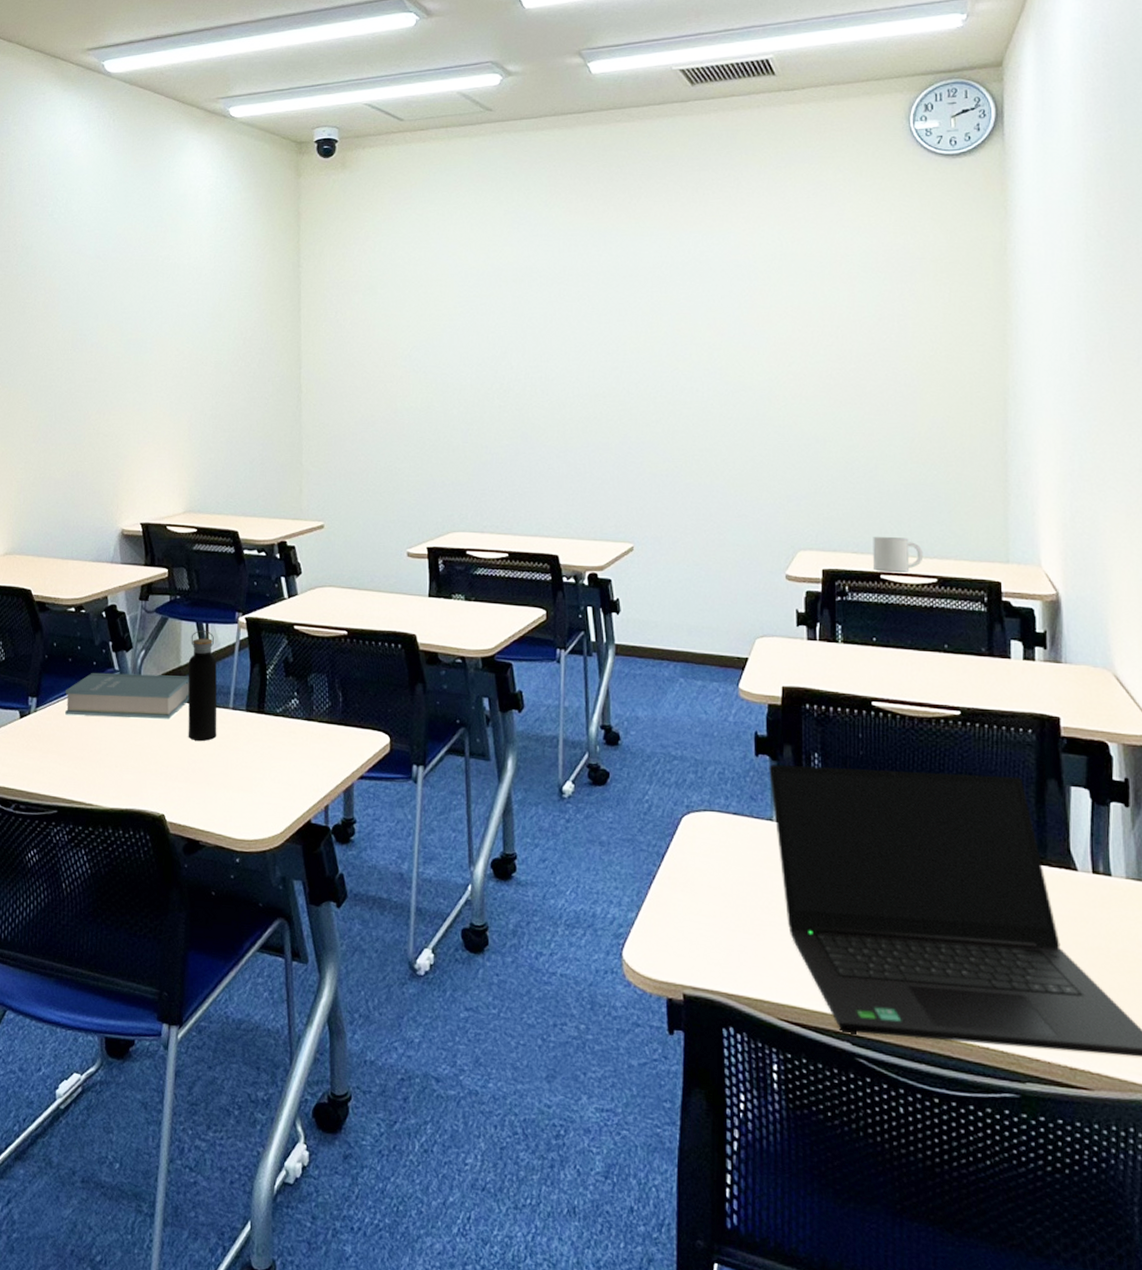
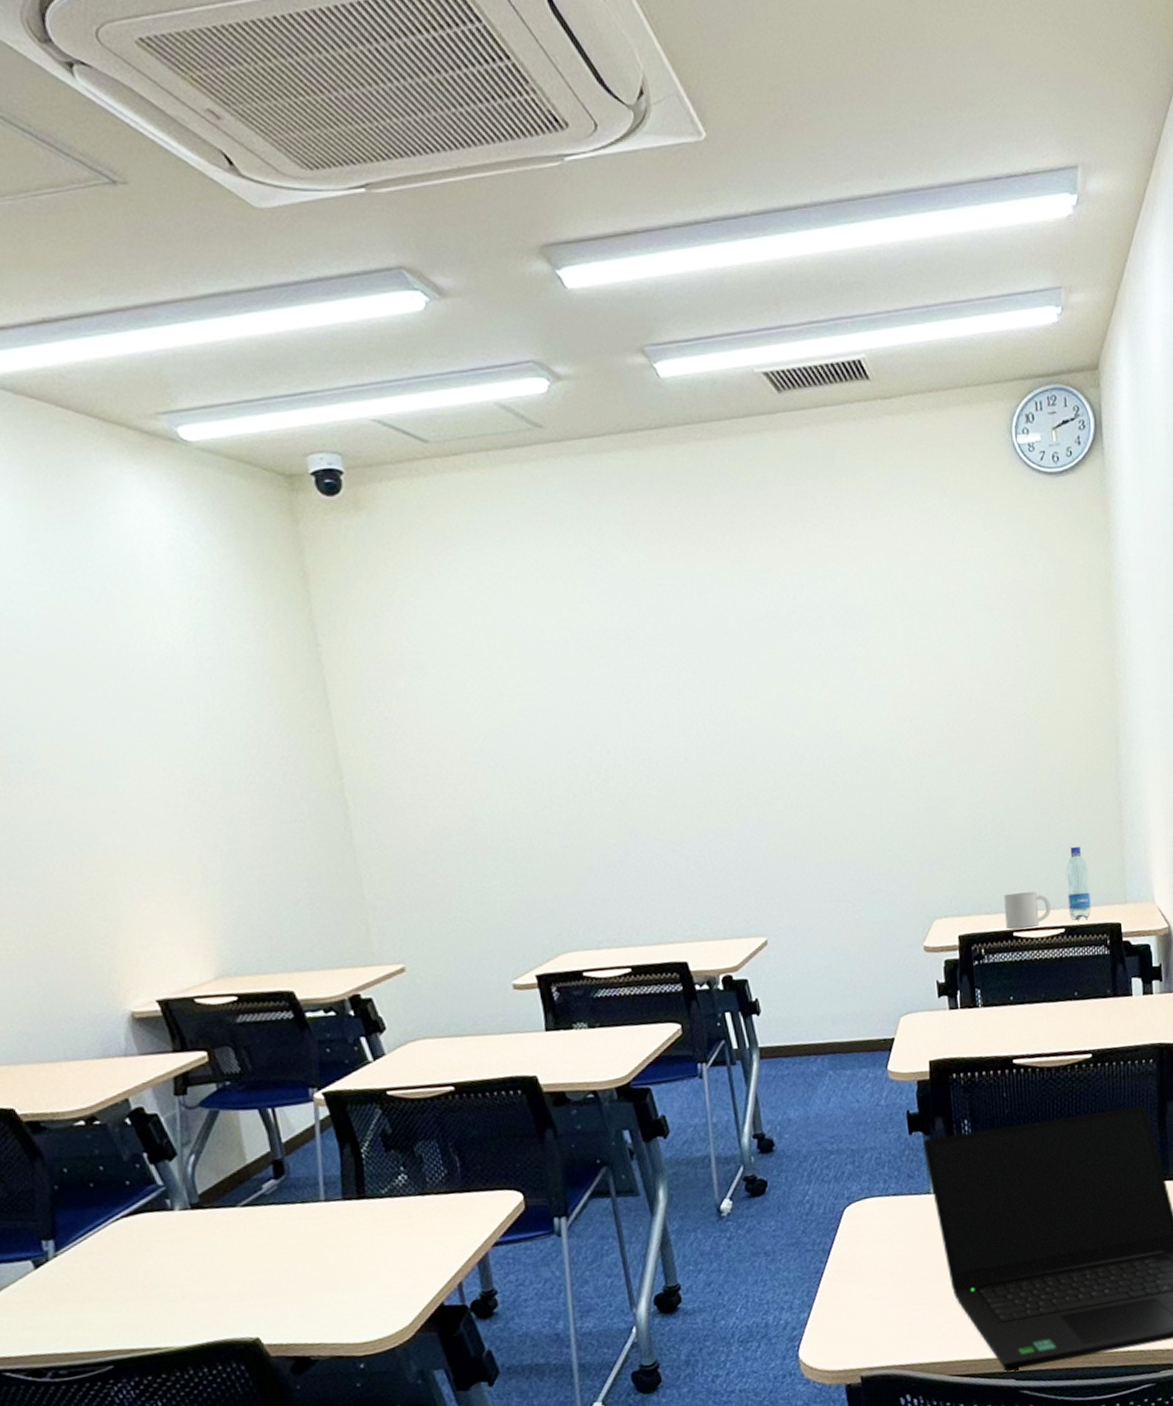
book: present [65,672,190,719] -> none [92,1174,267,1252]
water bottle: present [188,631,217,741] -> none [254,1117,311,1247]
bottle: none [942,499,968,572] -> present [1066,846,1091,920]

